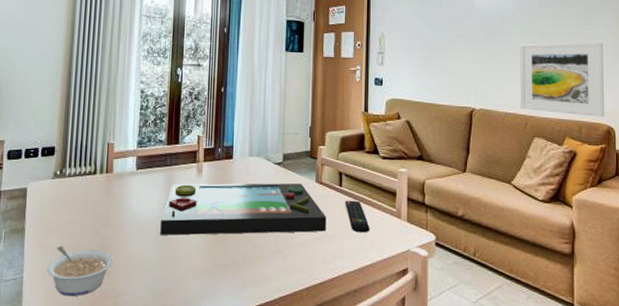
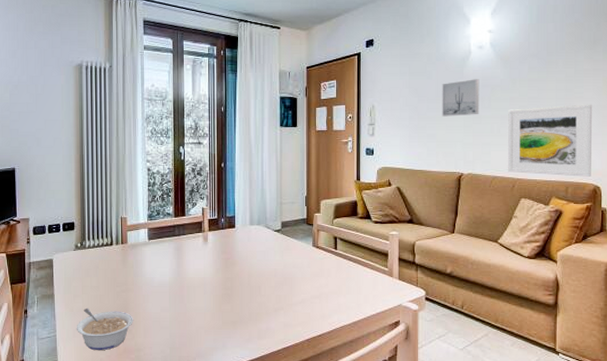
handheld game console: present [160,183,327,236] -> none [173,247,324,297]
remote control: present [345,200,370,233] -> none [340,262,364,290]
wall art: none [453,11,491,49] -> present [442,79,479,117]

